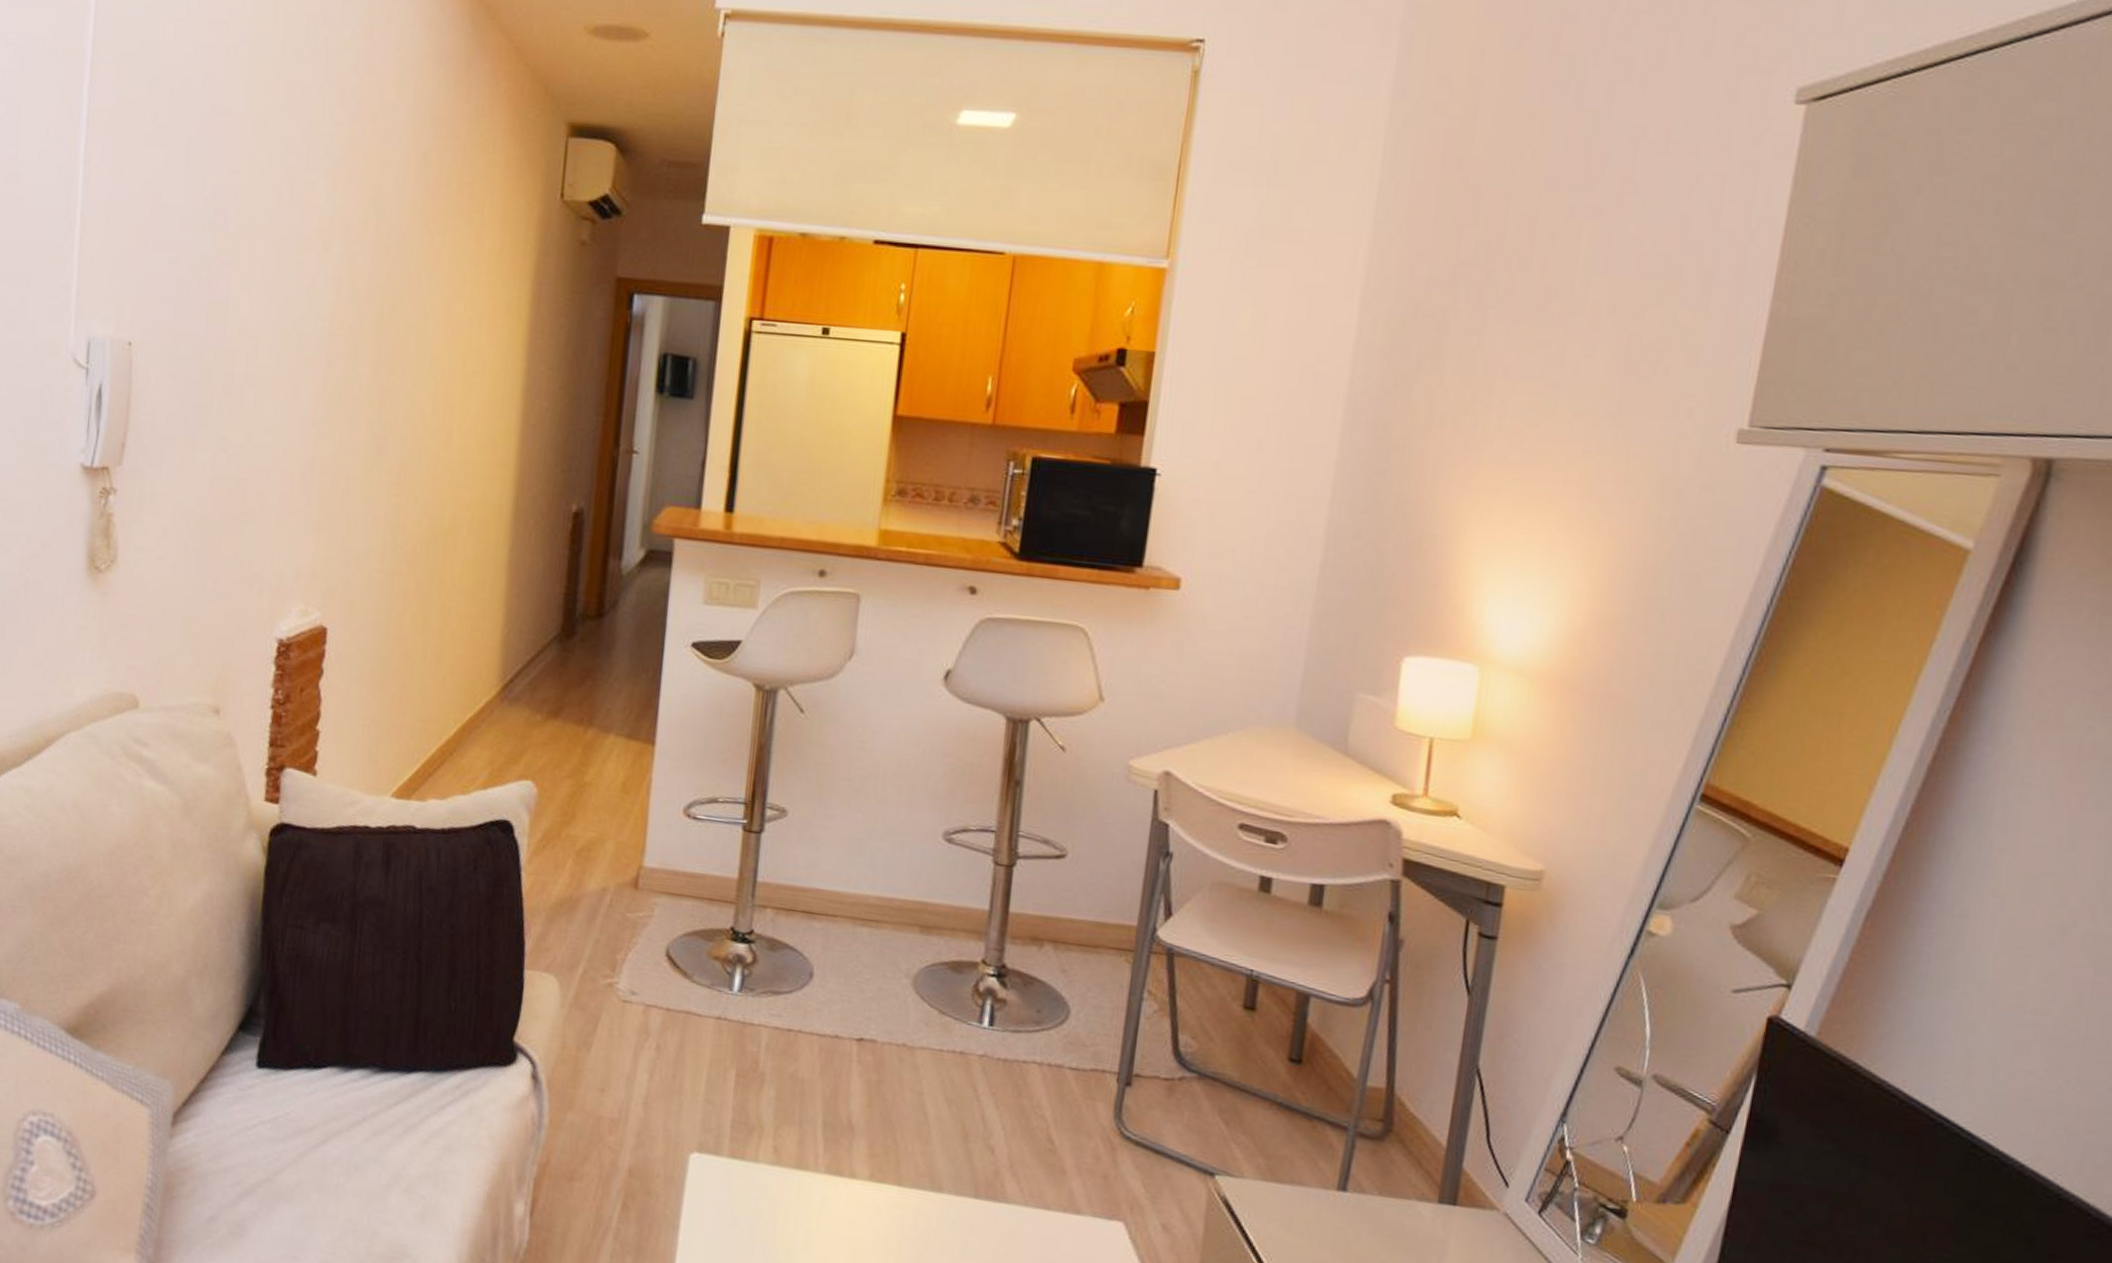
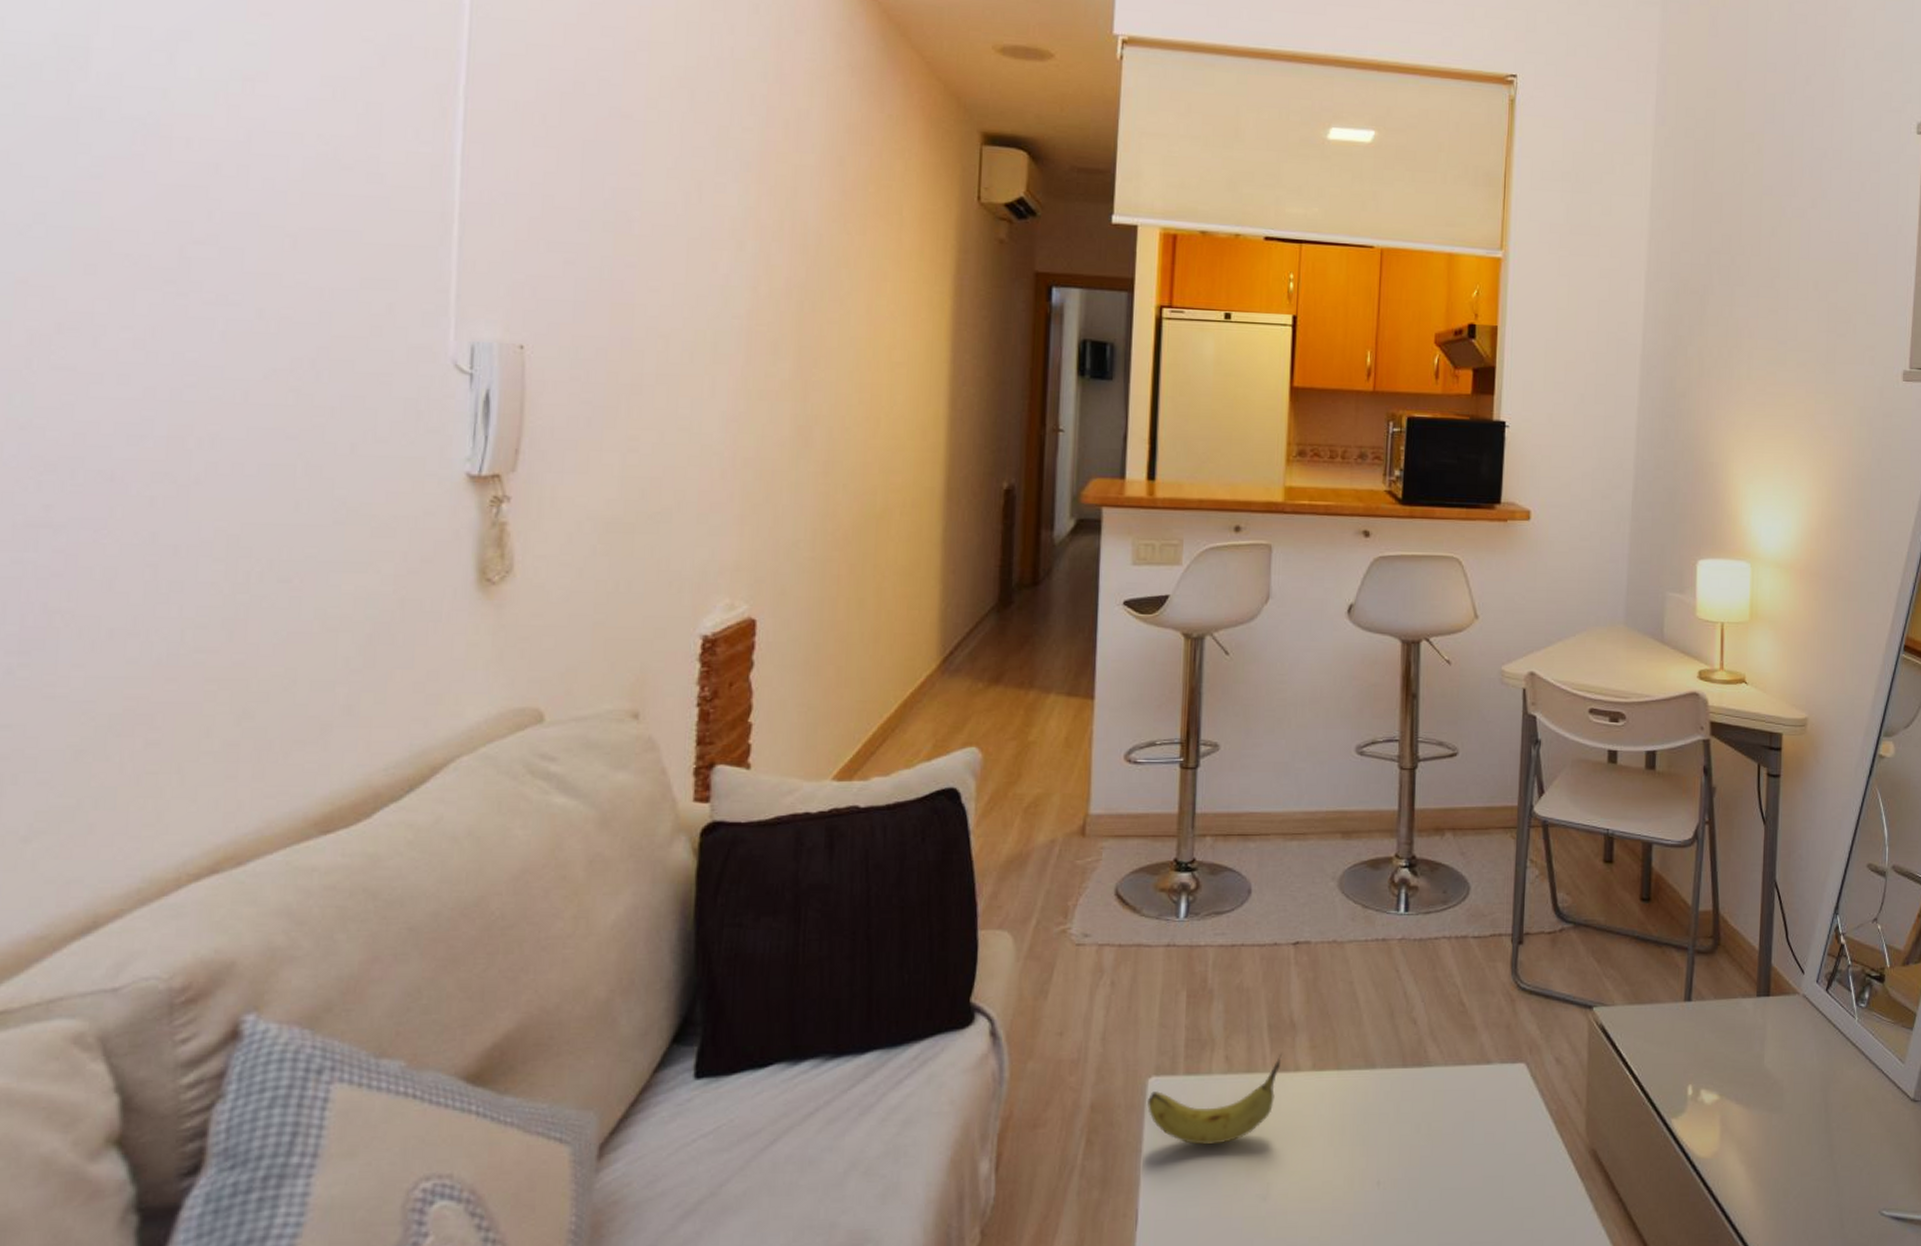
fruit: none [686,1155,836,1238] -> present [1146,1053,1282,1145]

